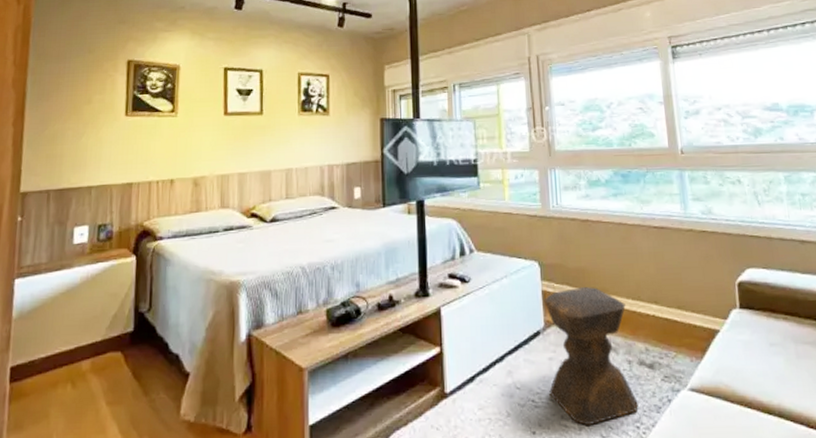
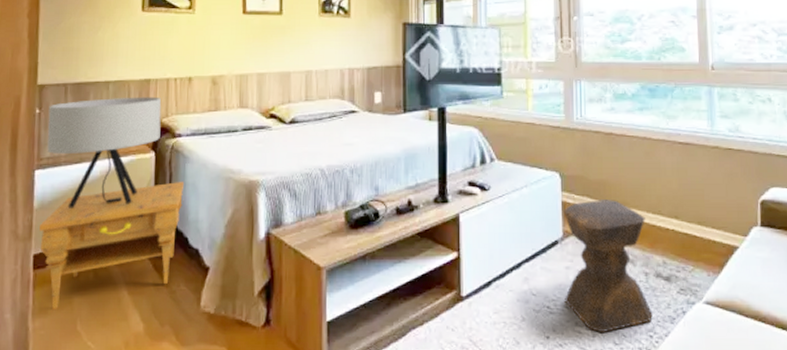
nightstand: none [17,284,165,424] -> present [39,181,185,309]
table lamp: none [28,200,143,317] -> present [47,96,162,209]

